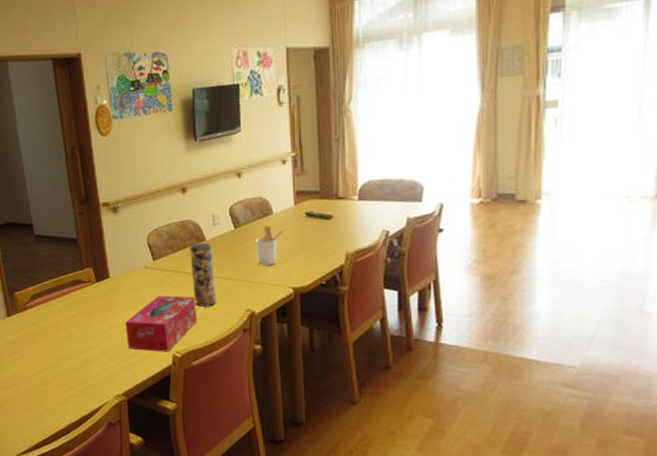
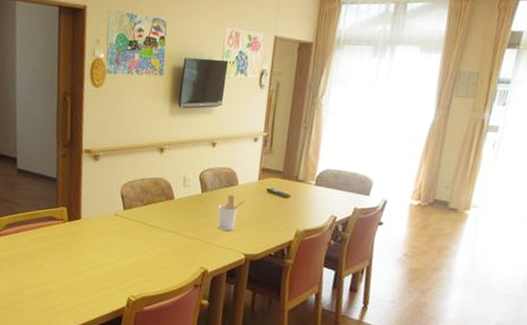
tissue box: present [125,295,197,352] -> none [88,242,156,295]
vase: present [190,243,217,307] -> none [155,200,179,260]

